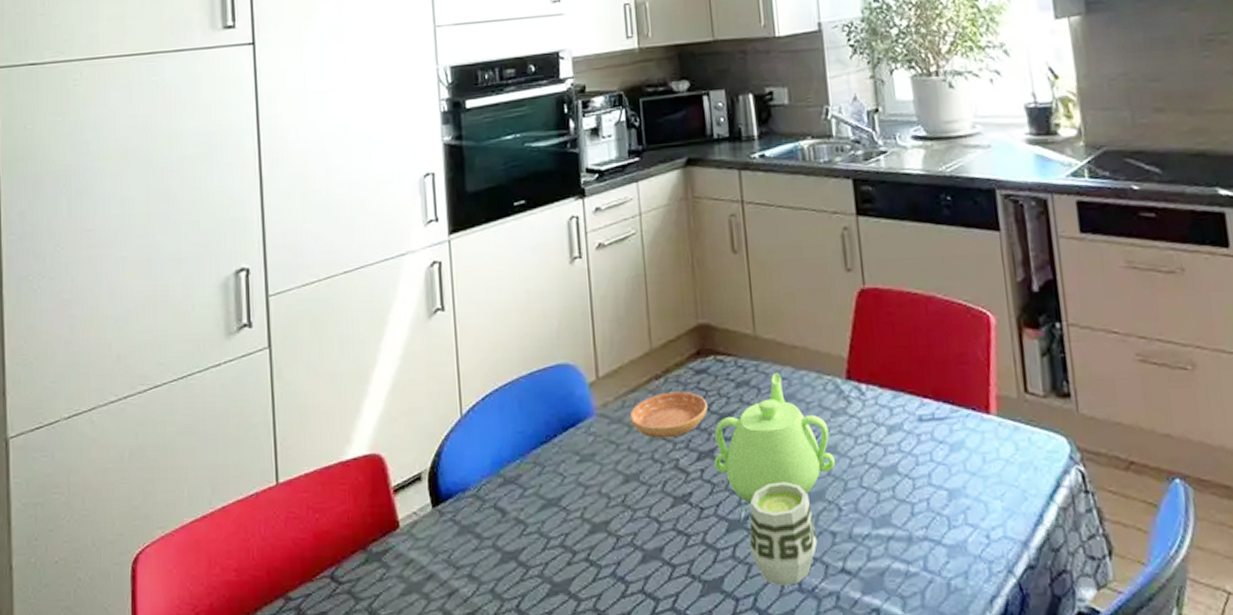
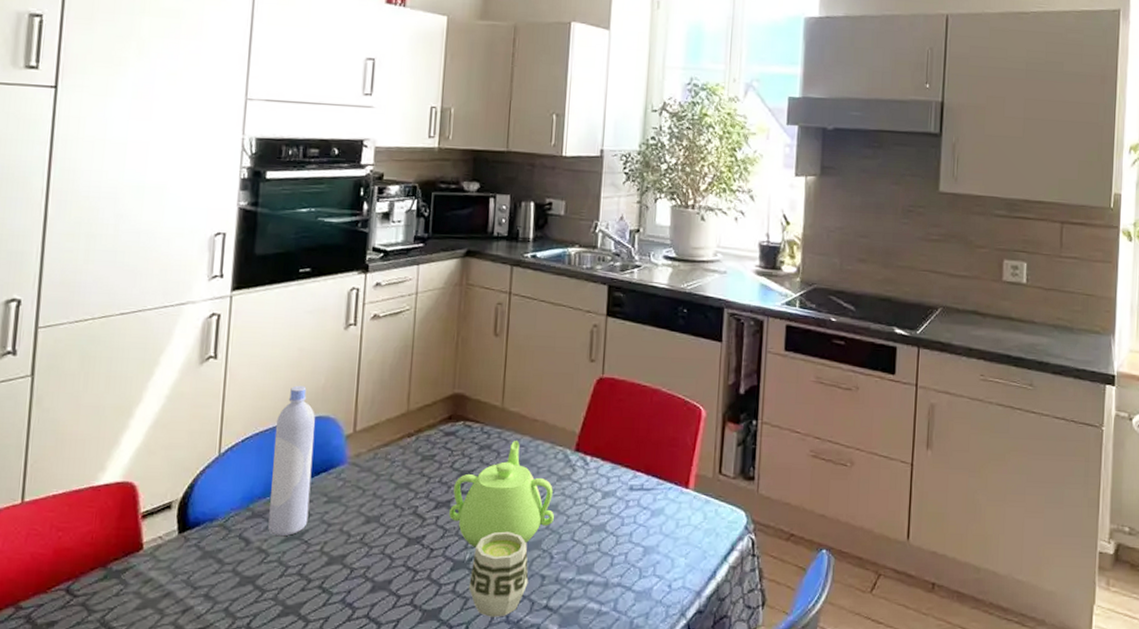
bottle: none [514,331,563,504] -> present [268,385,315,537]
saucer: present [629,391,708,439] -> none [379,449,451,488]

